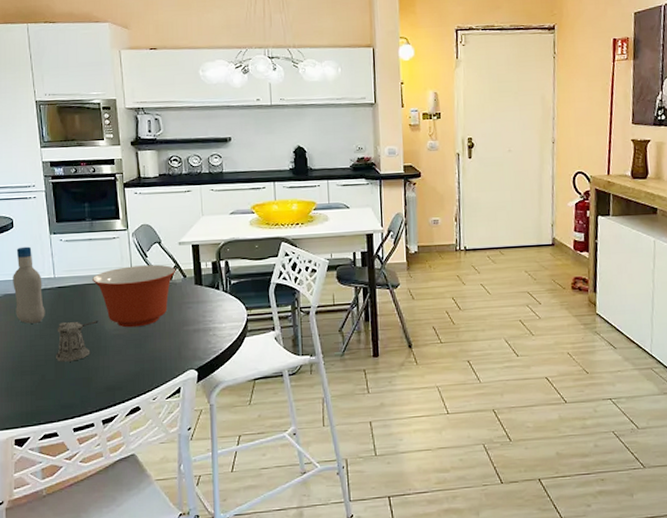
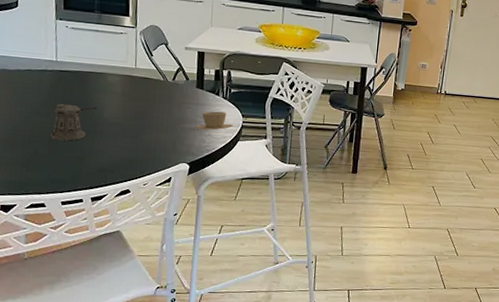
bottle: present [13,246,45,324] -> none [12,26,44,101]
mixing bowl: present [91,264,176,328] -> none [94,61,180,119]
cup: none [199,307,238,330] -> present [196,111,233,130]

